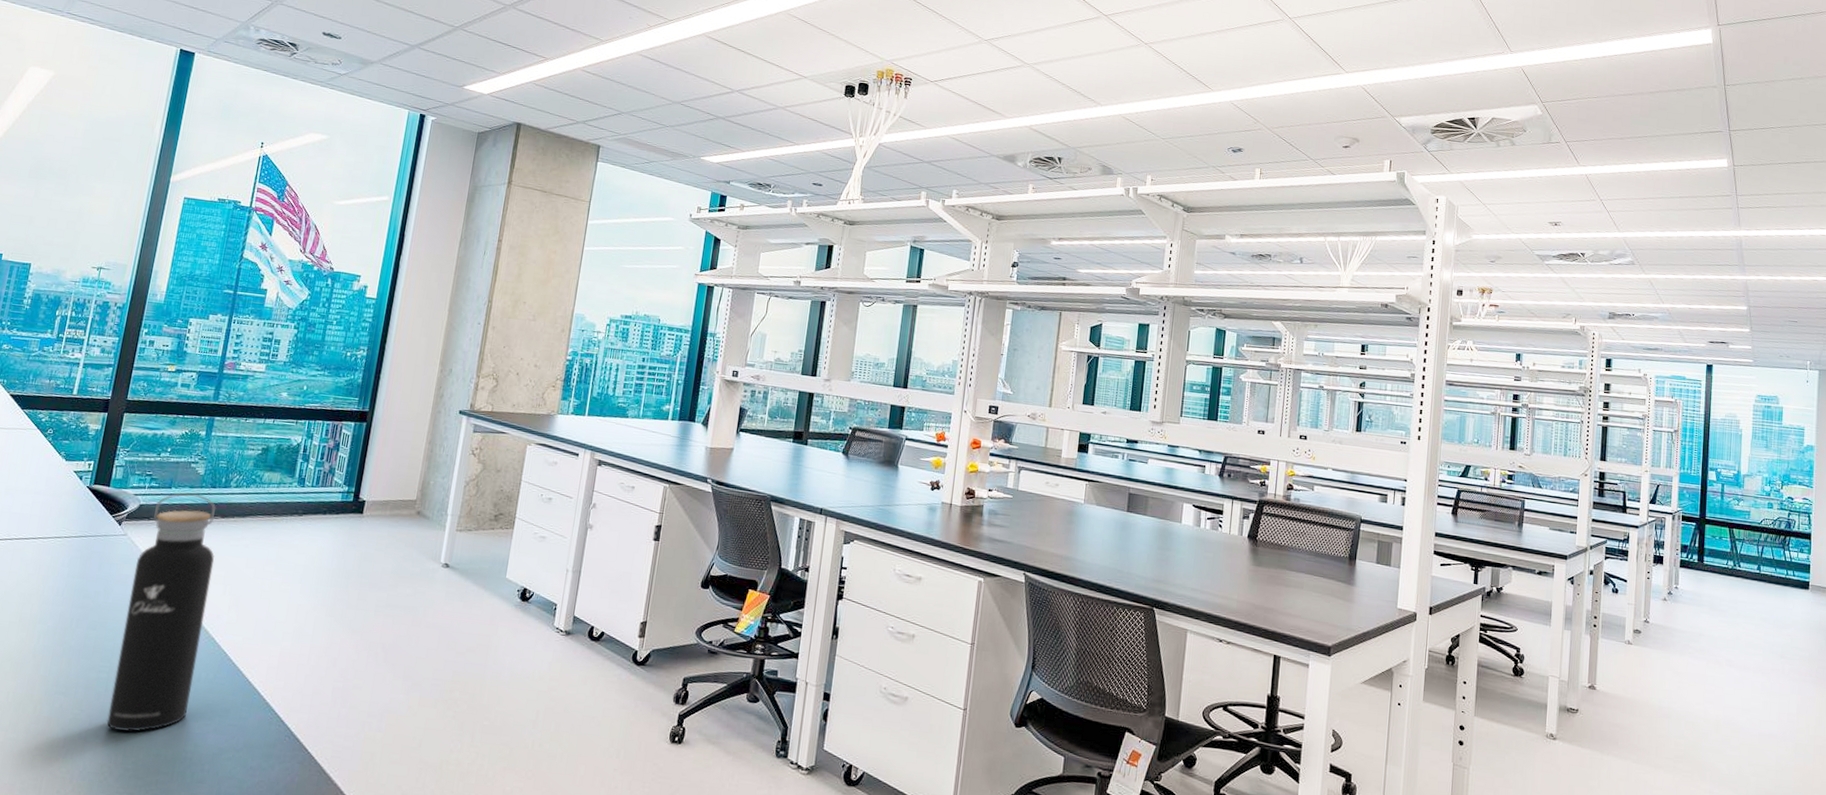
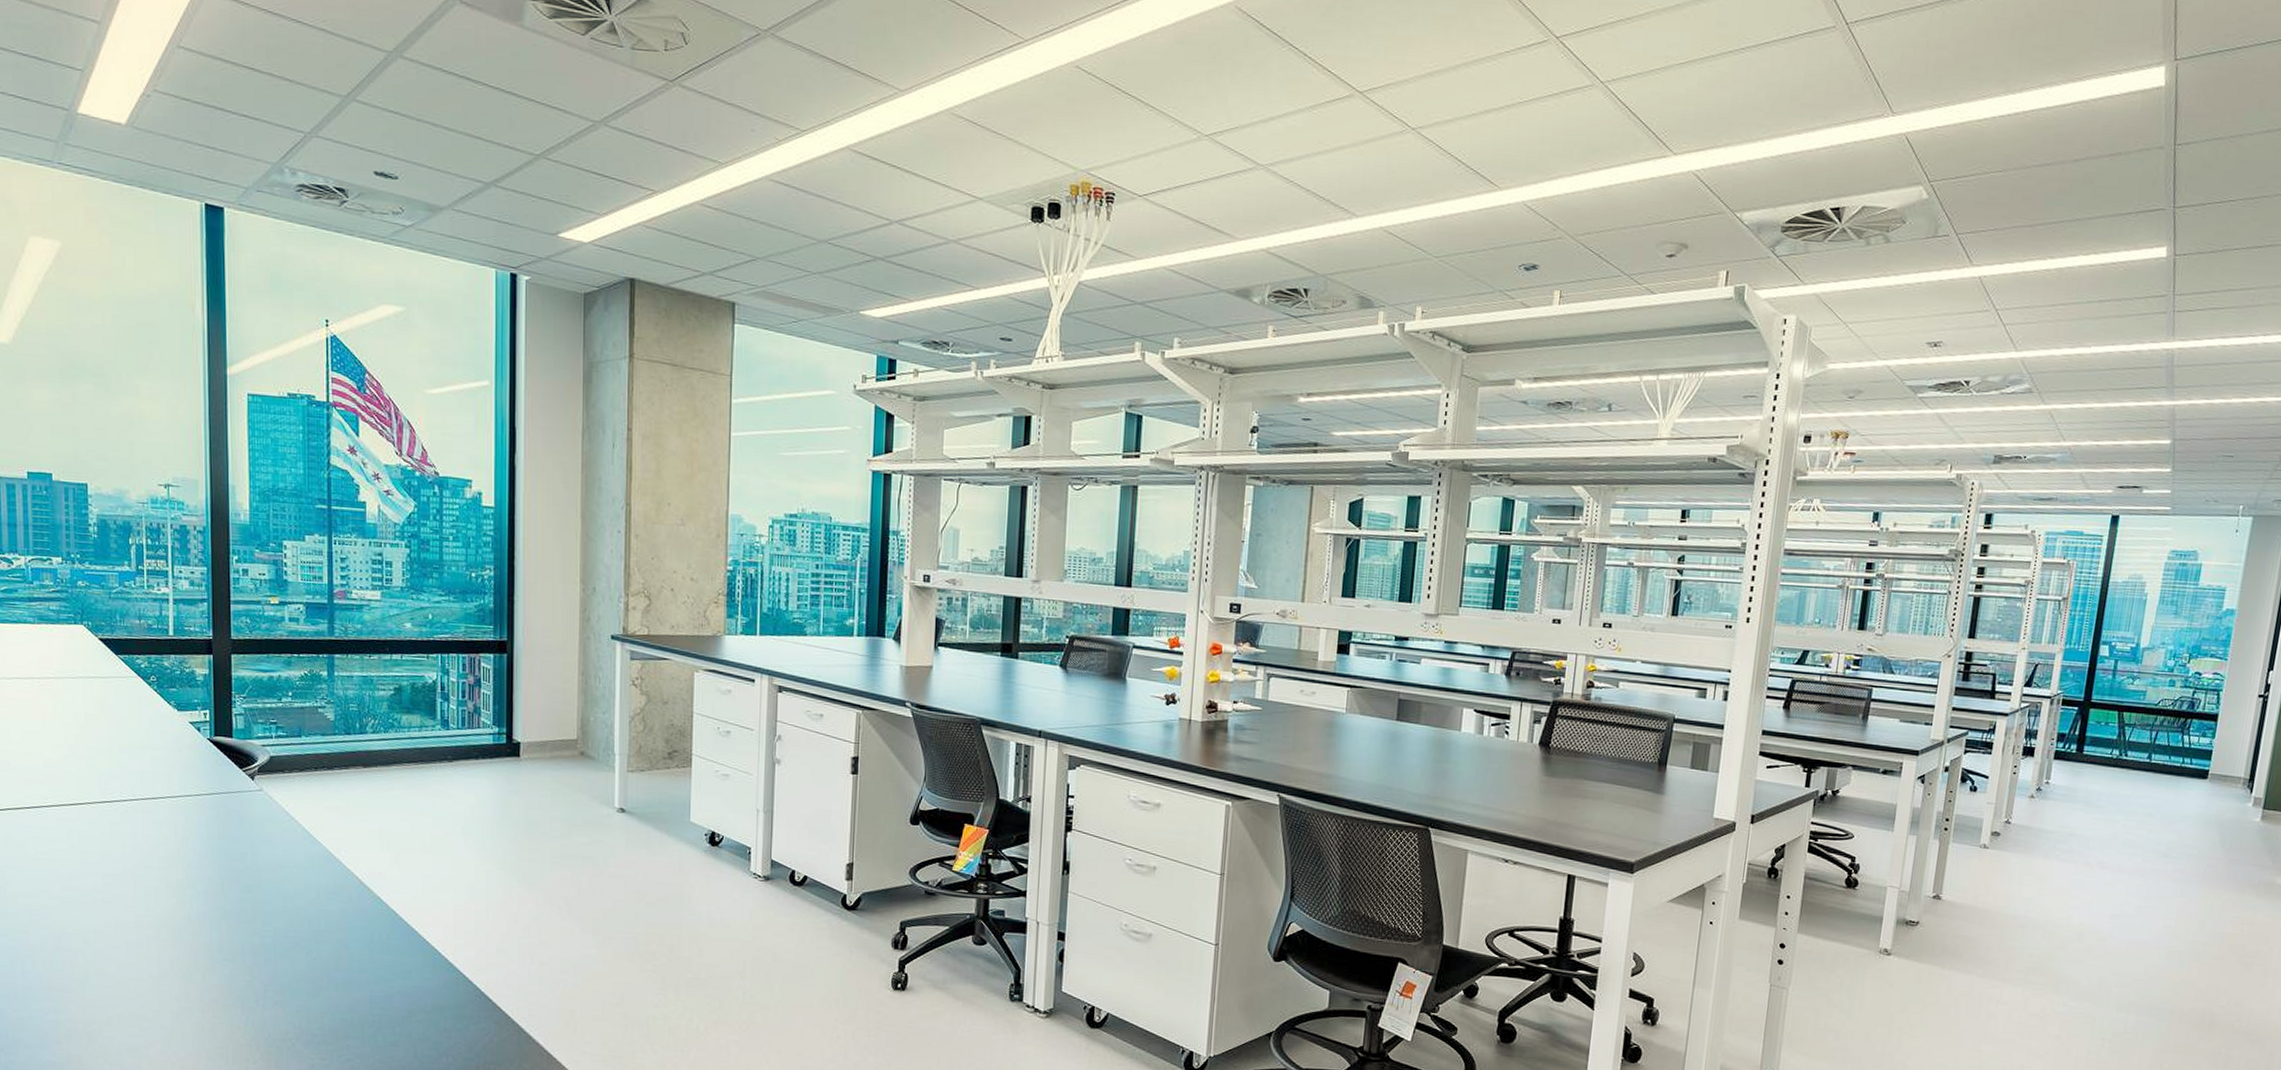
water bottle: present [106,492,217,732] -> none [279,741,367,997]

